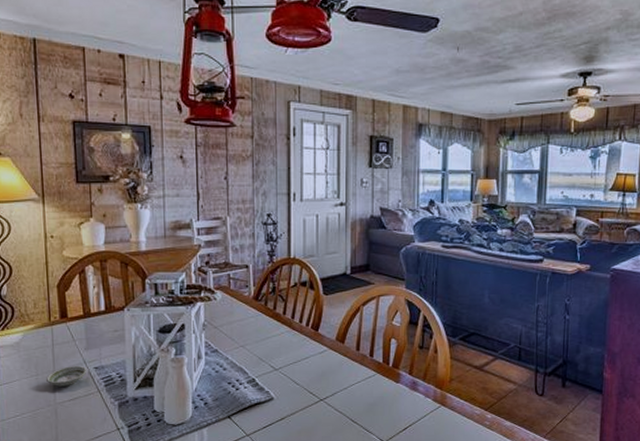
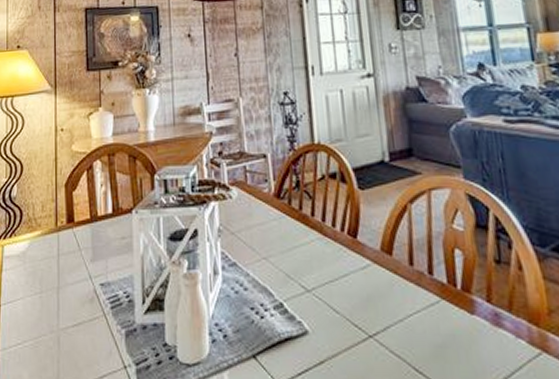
saucer: present [46,366,87,387] -> none [50,282,93,308]

